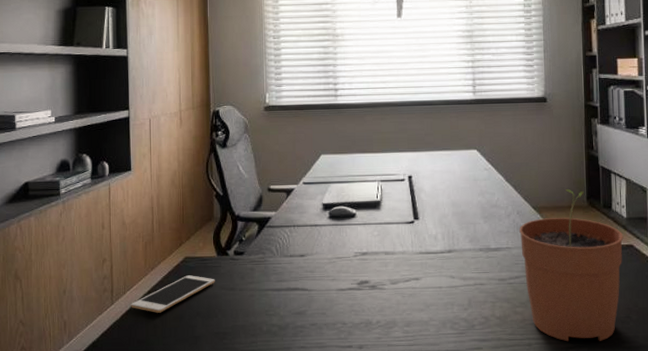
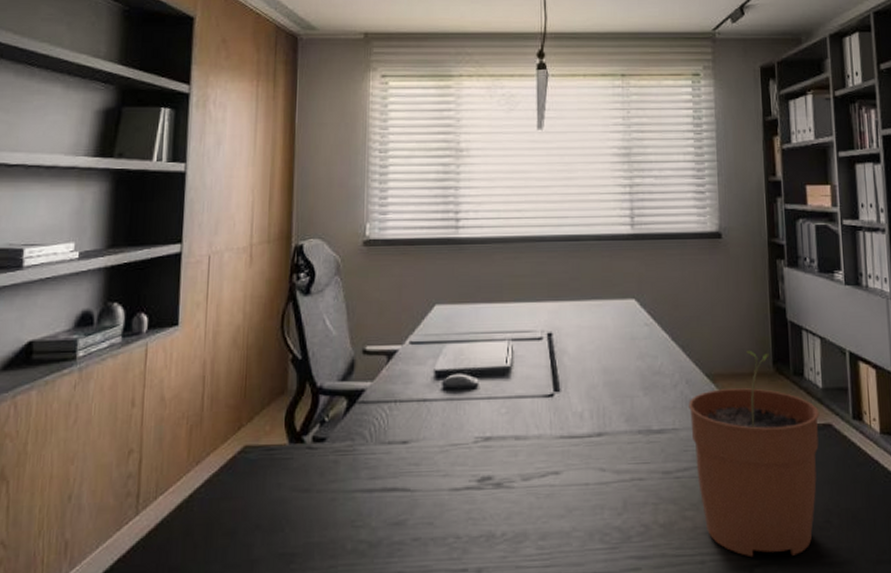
cell phone: present [131,275,215,313] -> none [163,471,284,527]

